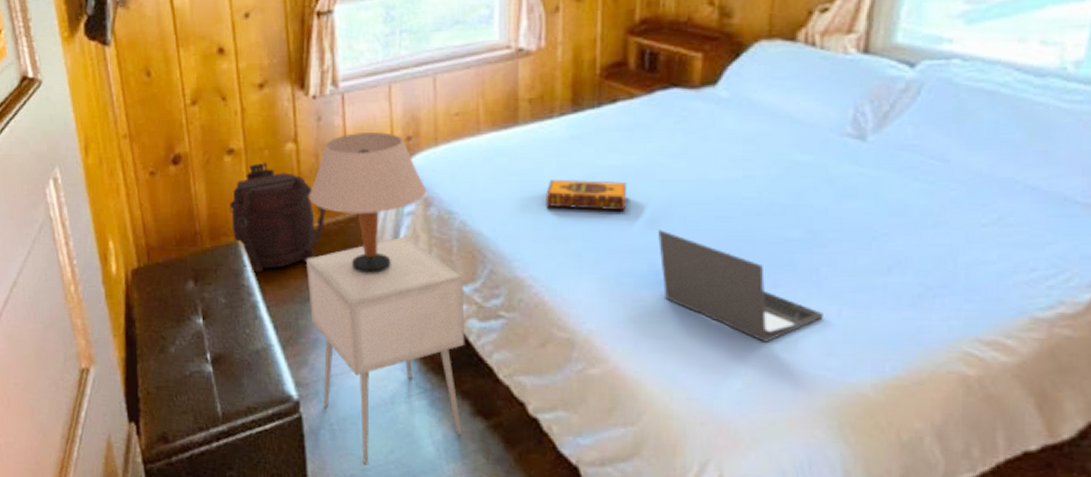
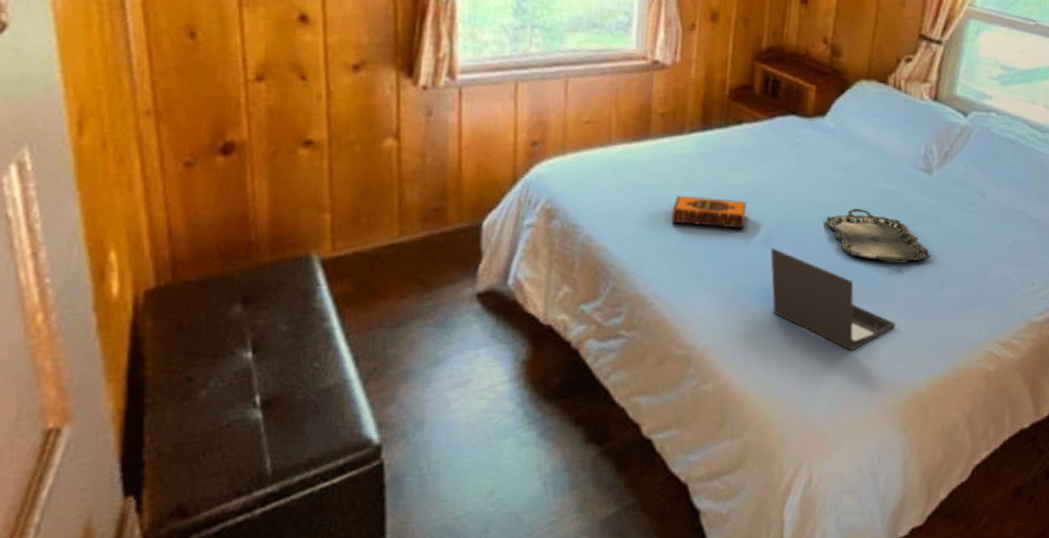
backpack: present [230,162,326,273] -> none [302,159,430,293]
nightstand: present [306,236,465,465] -> none [401,250,584,512]
table lamp: present [309,132,427,274] -> none [410,133,551,293]
serving tray: none [725,184,871,245] -> present [827,208,931,264]

